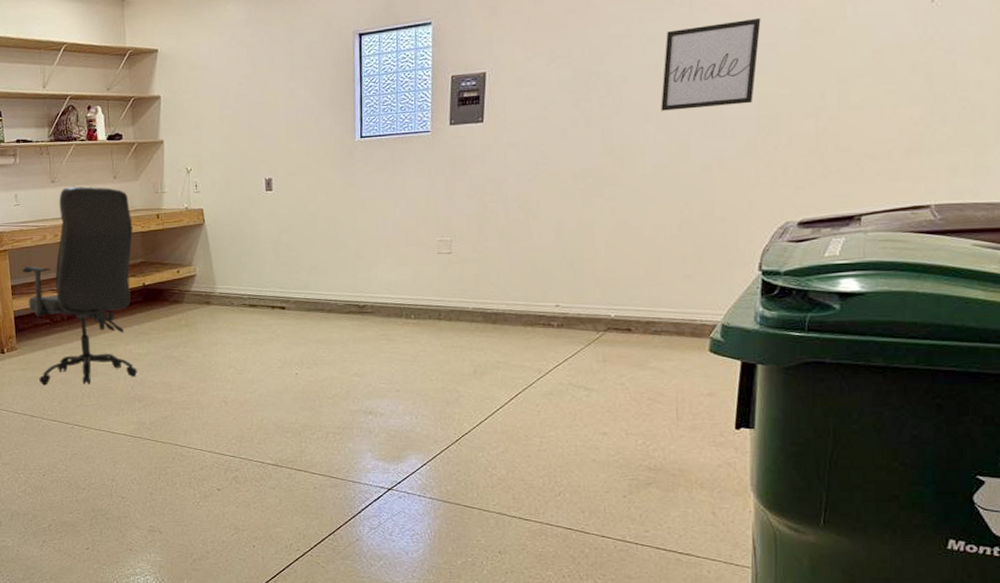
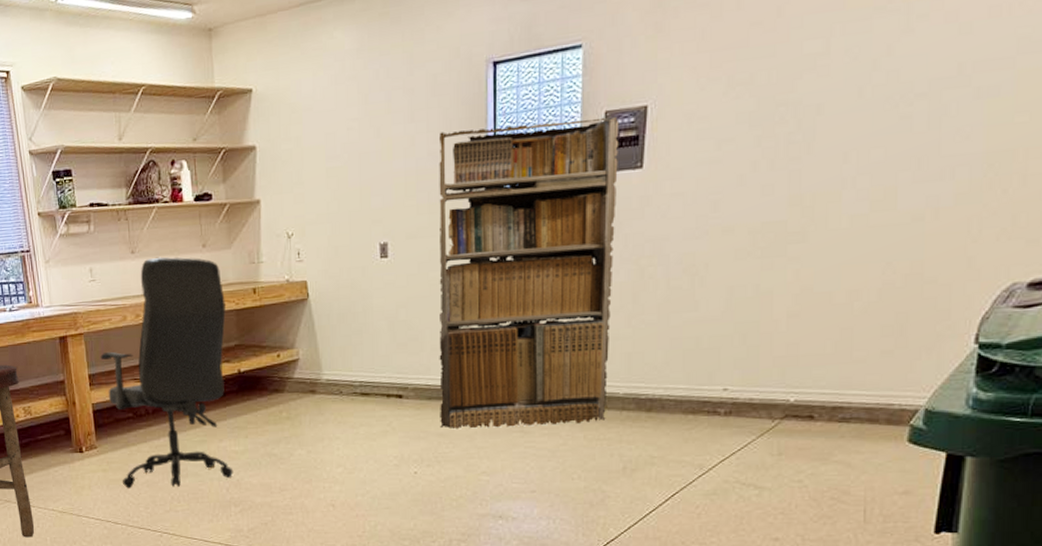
bookshelf: none [315,80,464,337] -> present [439,117,619,430]
wall art: present [661,17,761,111] -> none [864,25,997,148]

